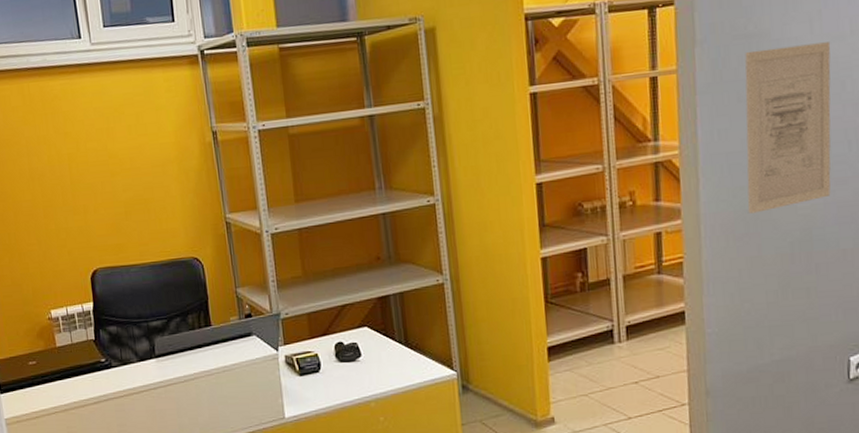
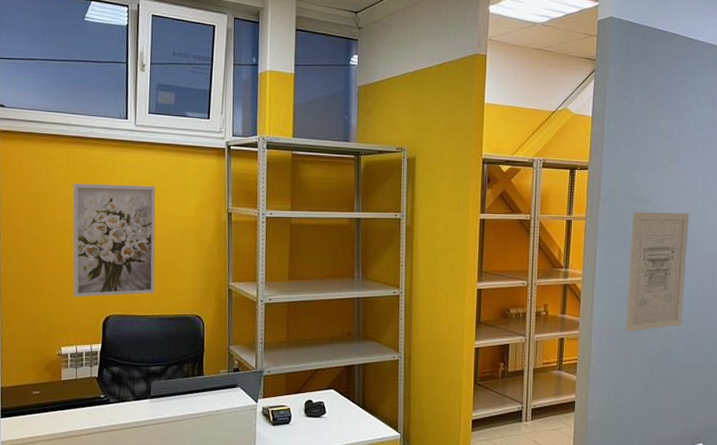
wall art: none [33,113,143,253] -> present [73,184,156,298]

